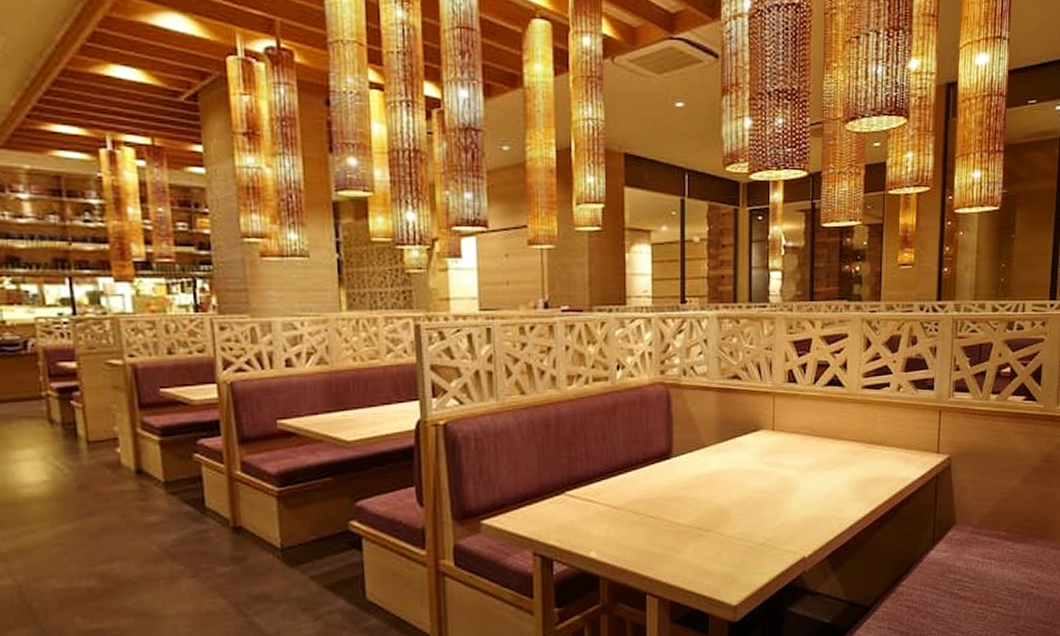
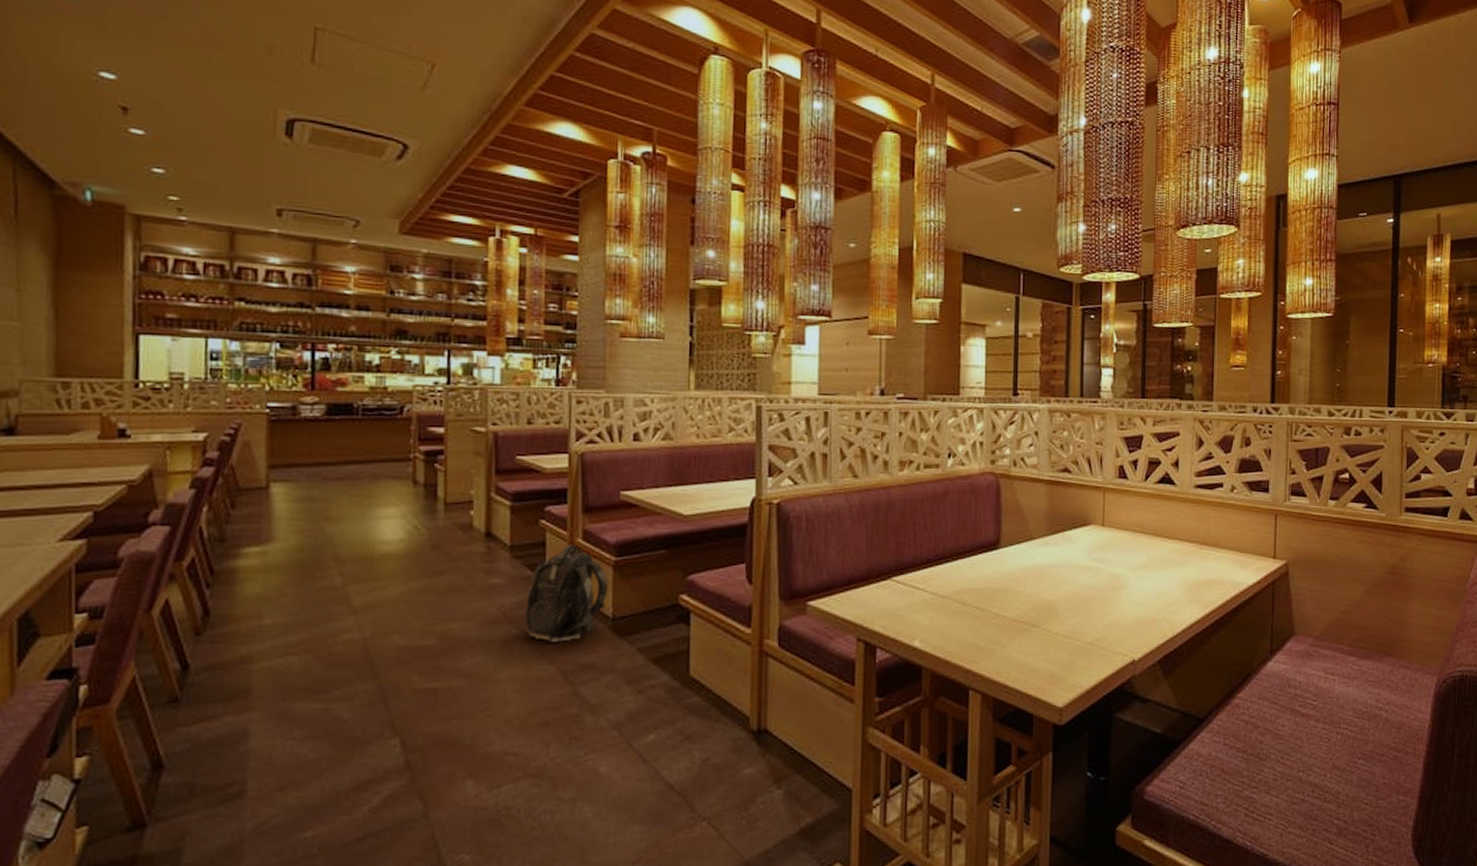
backpack: none [187,477,274,576] -> present [524,545,609,642]

